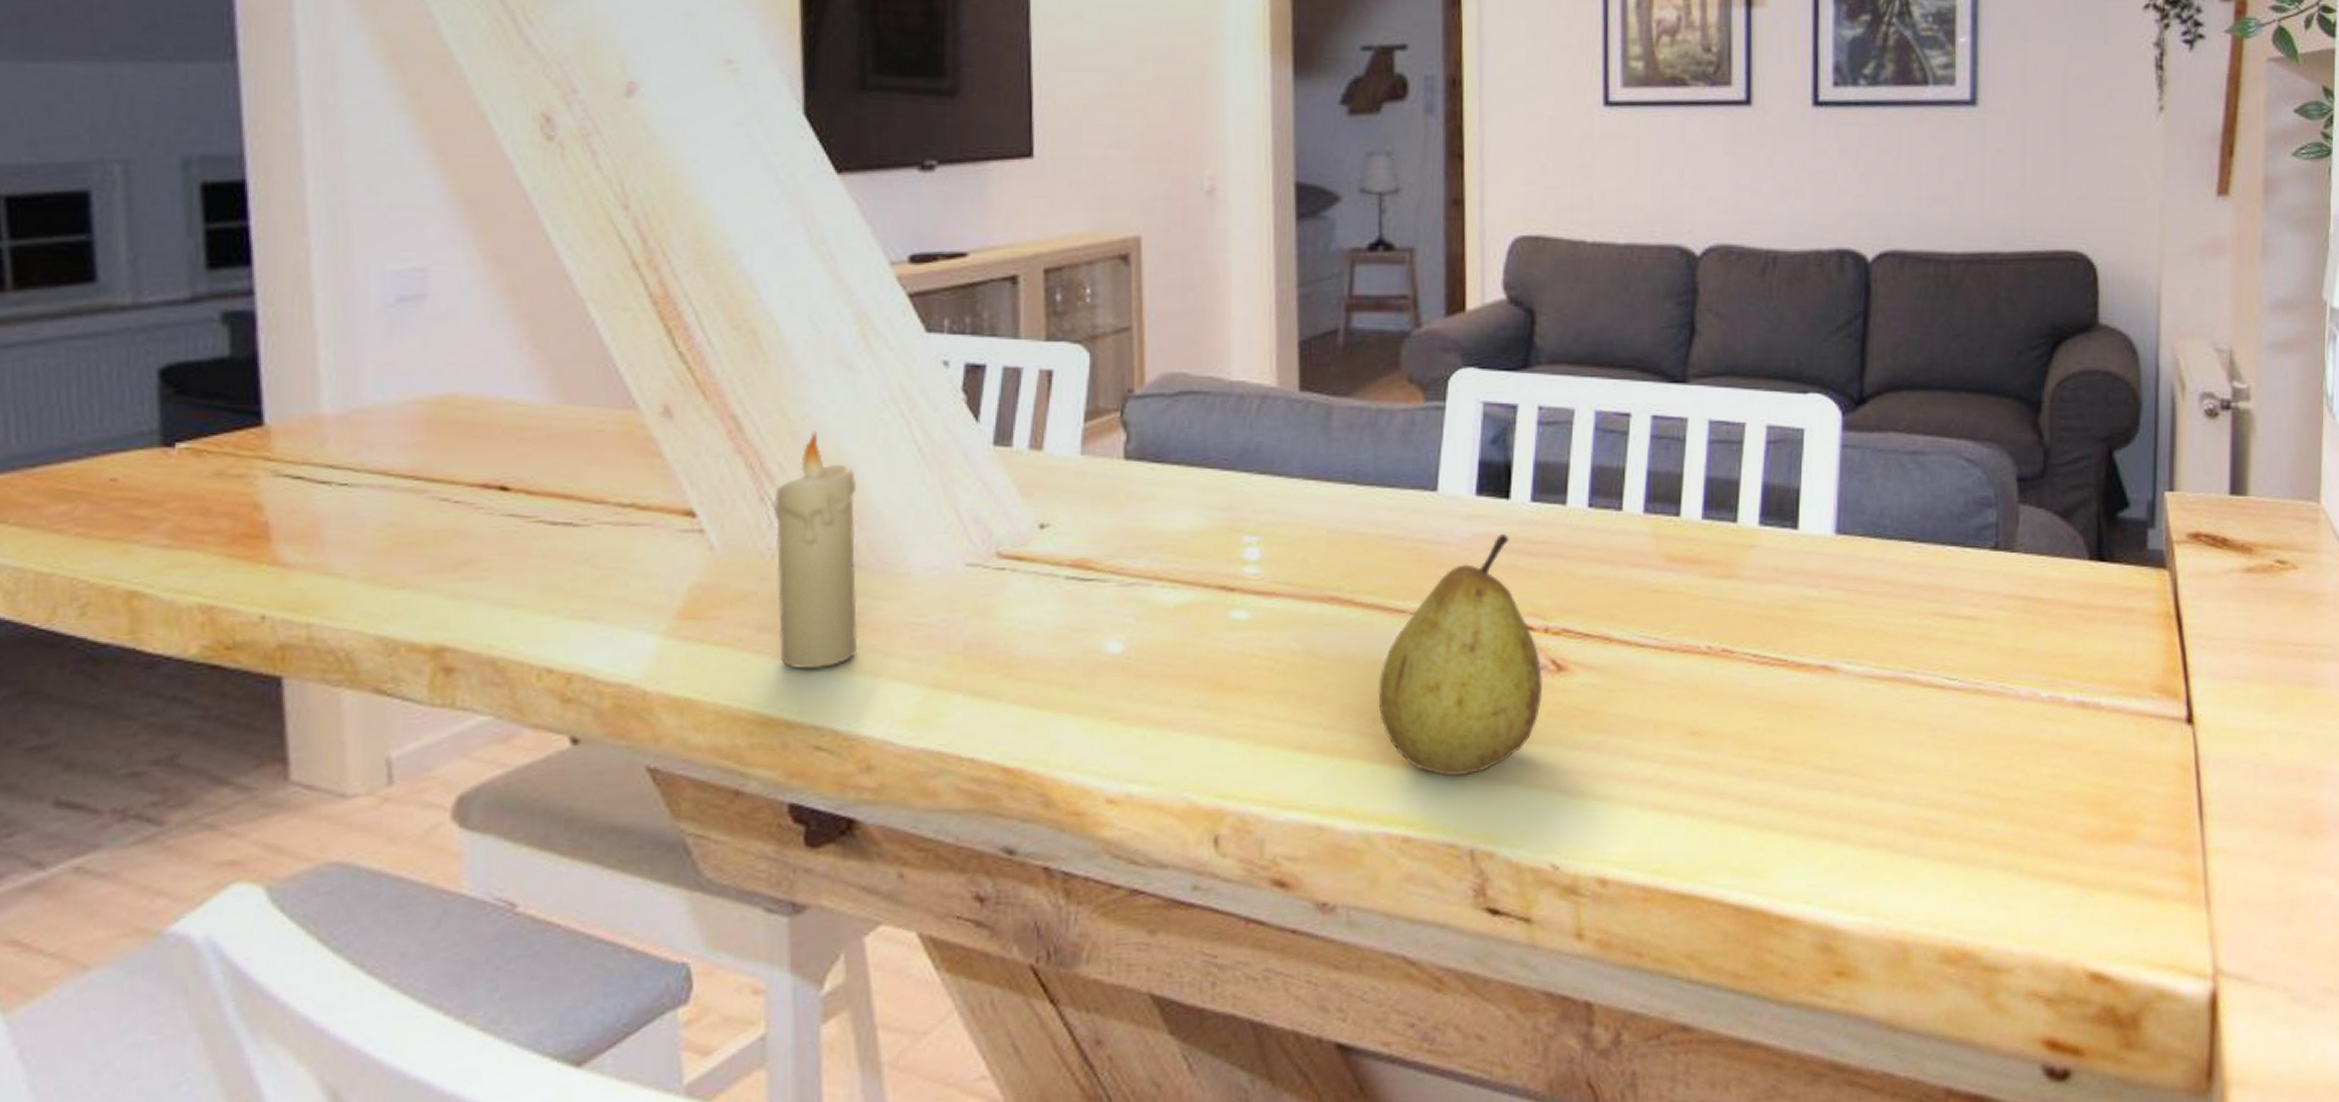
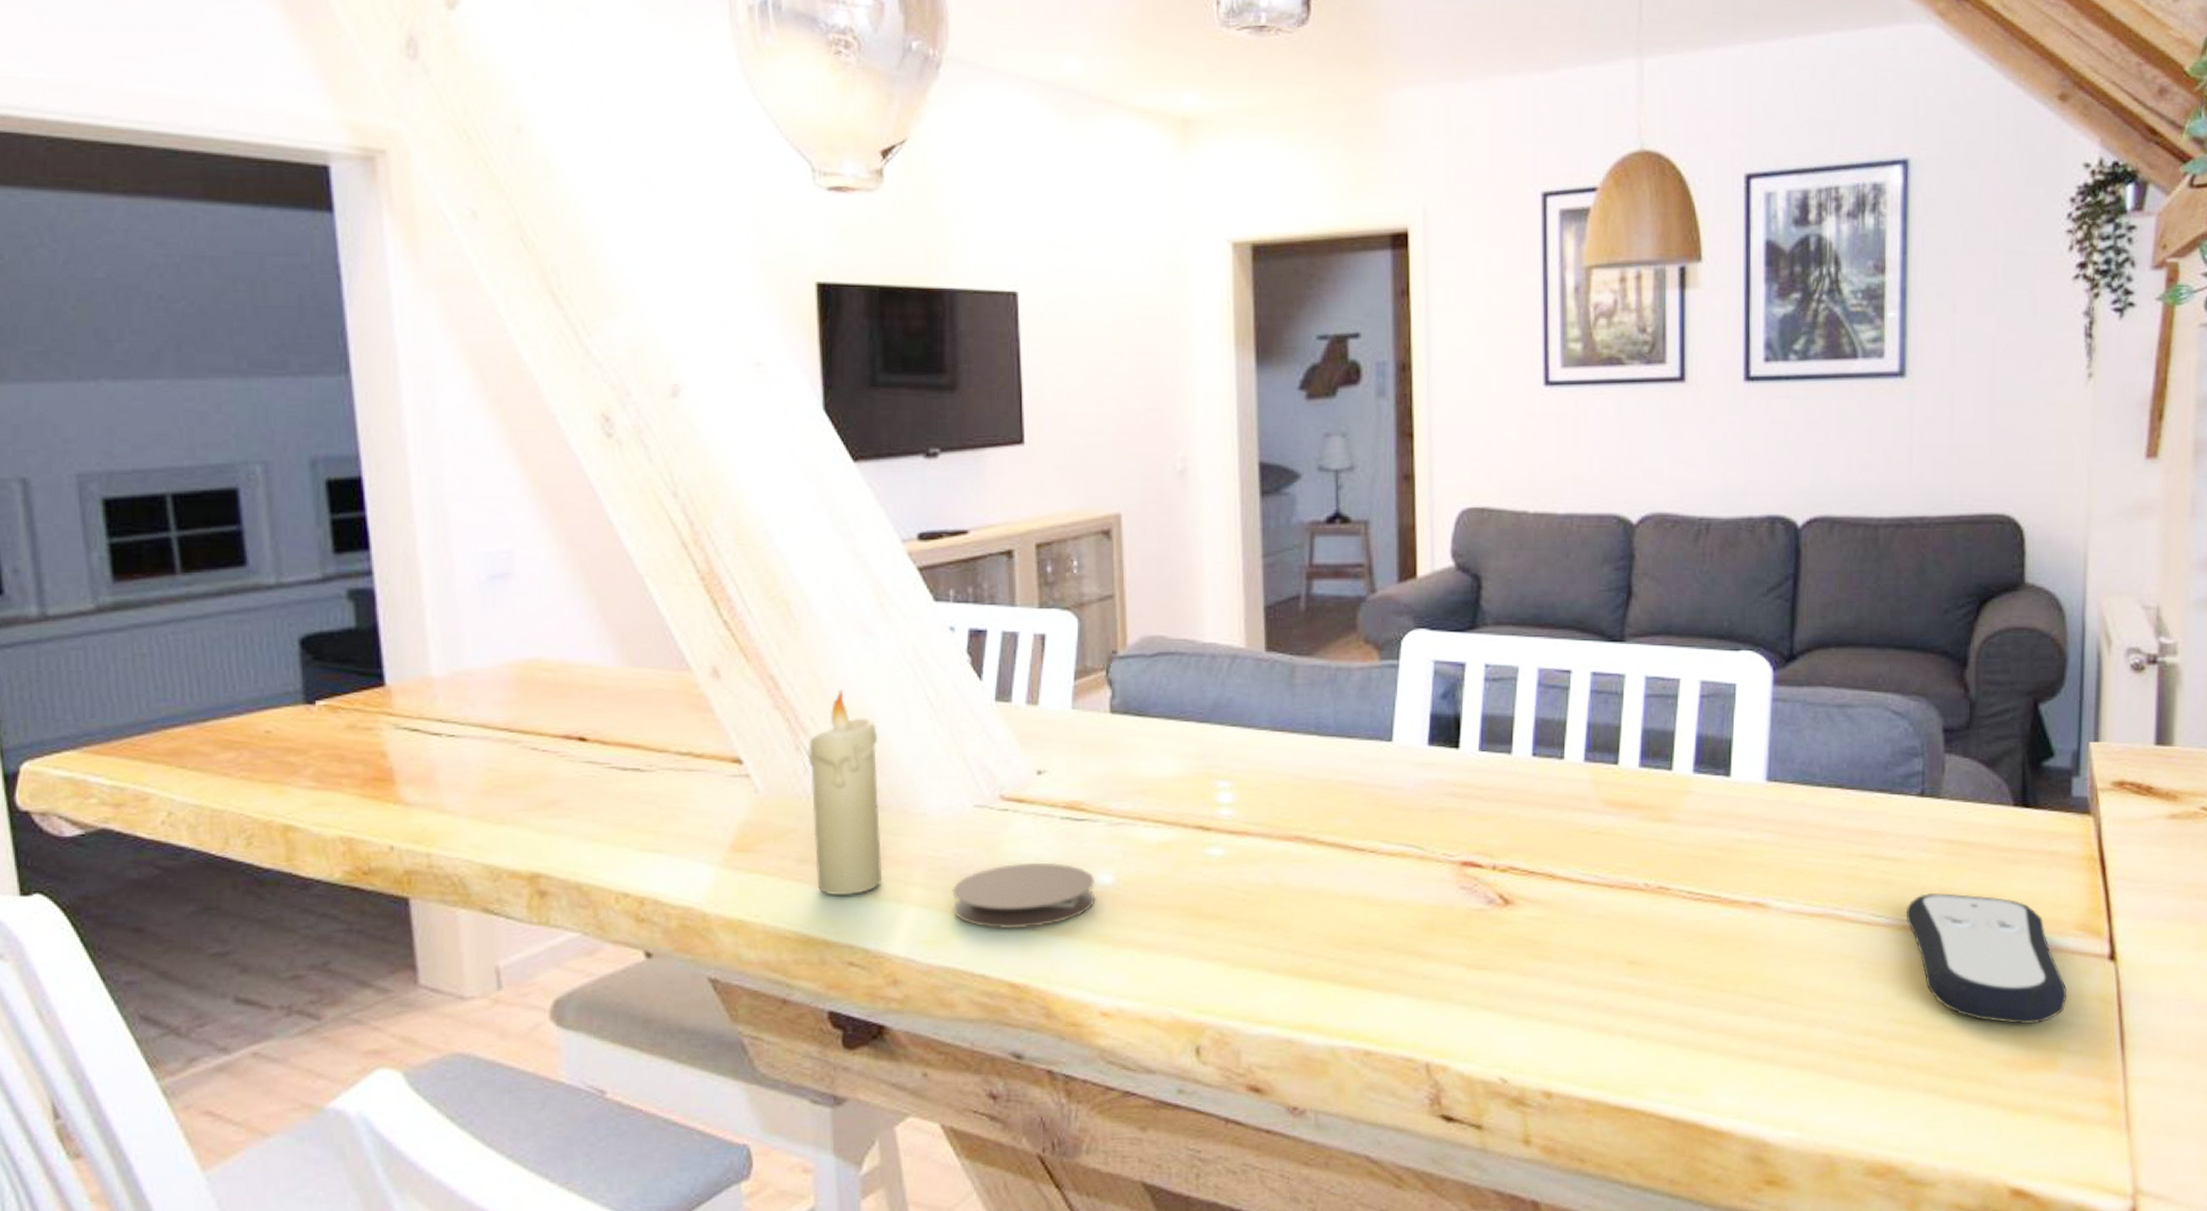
coaster: none [938,628,1104,706] -> present [952,862,1096,930]
fruit: present [1378,533,1542,776] -> none [1341,779,1491,998]
remote control: none [1980,653,2145,795] -> present [1905,893,2068,1025]

